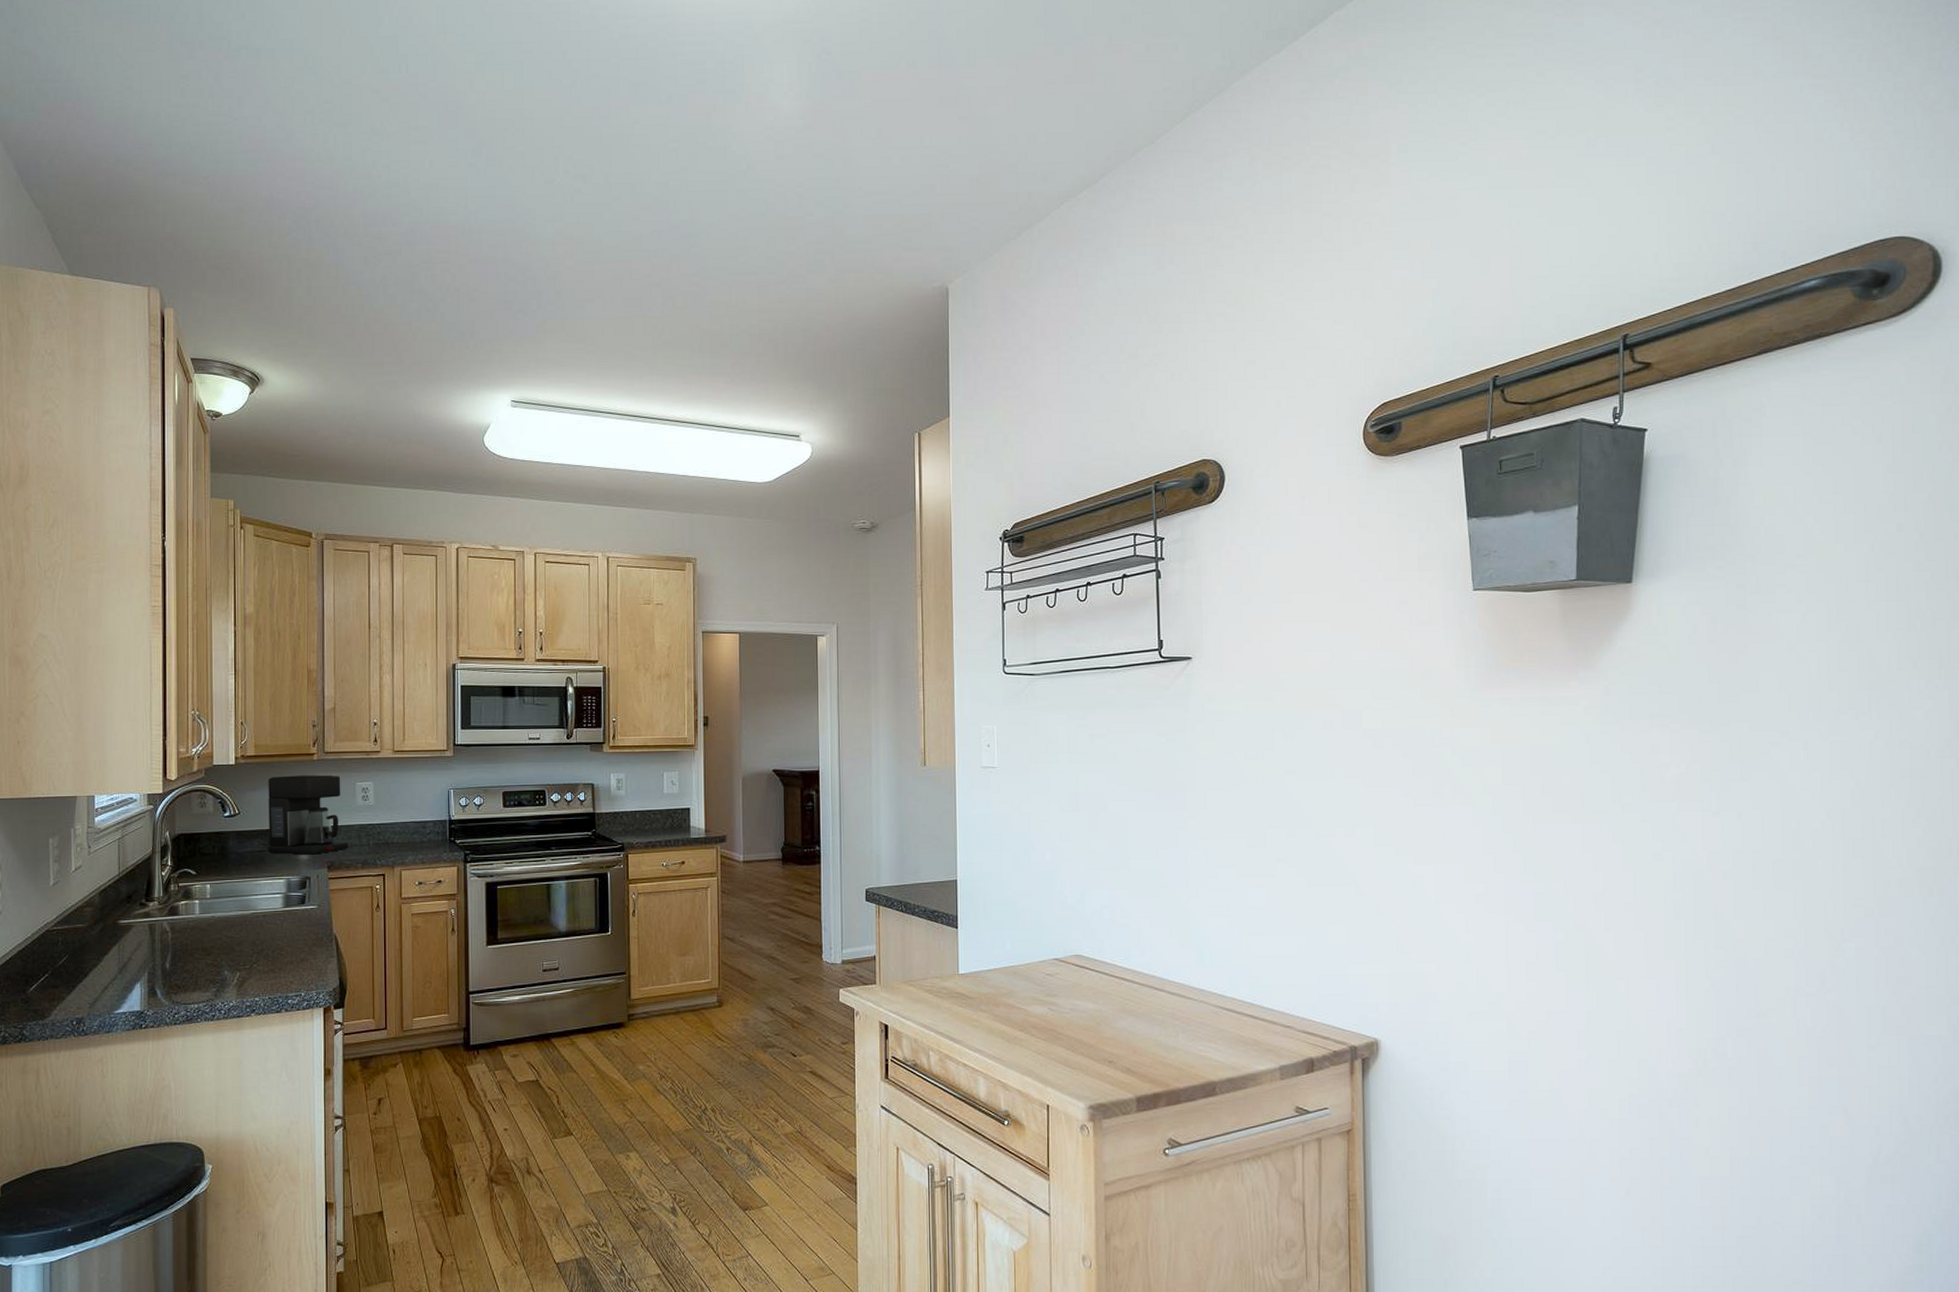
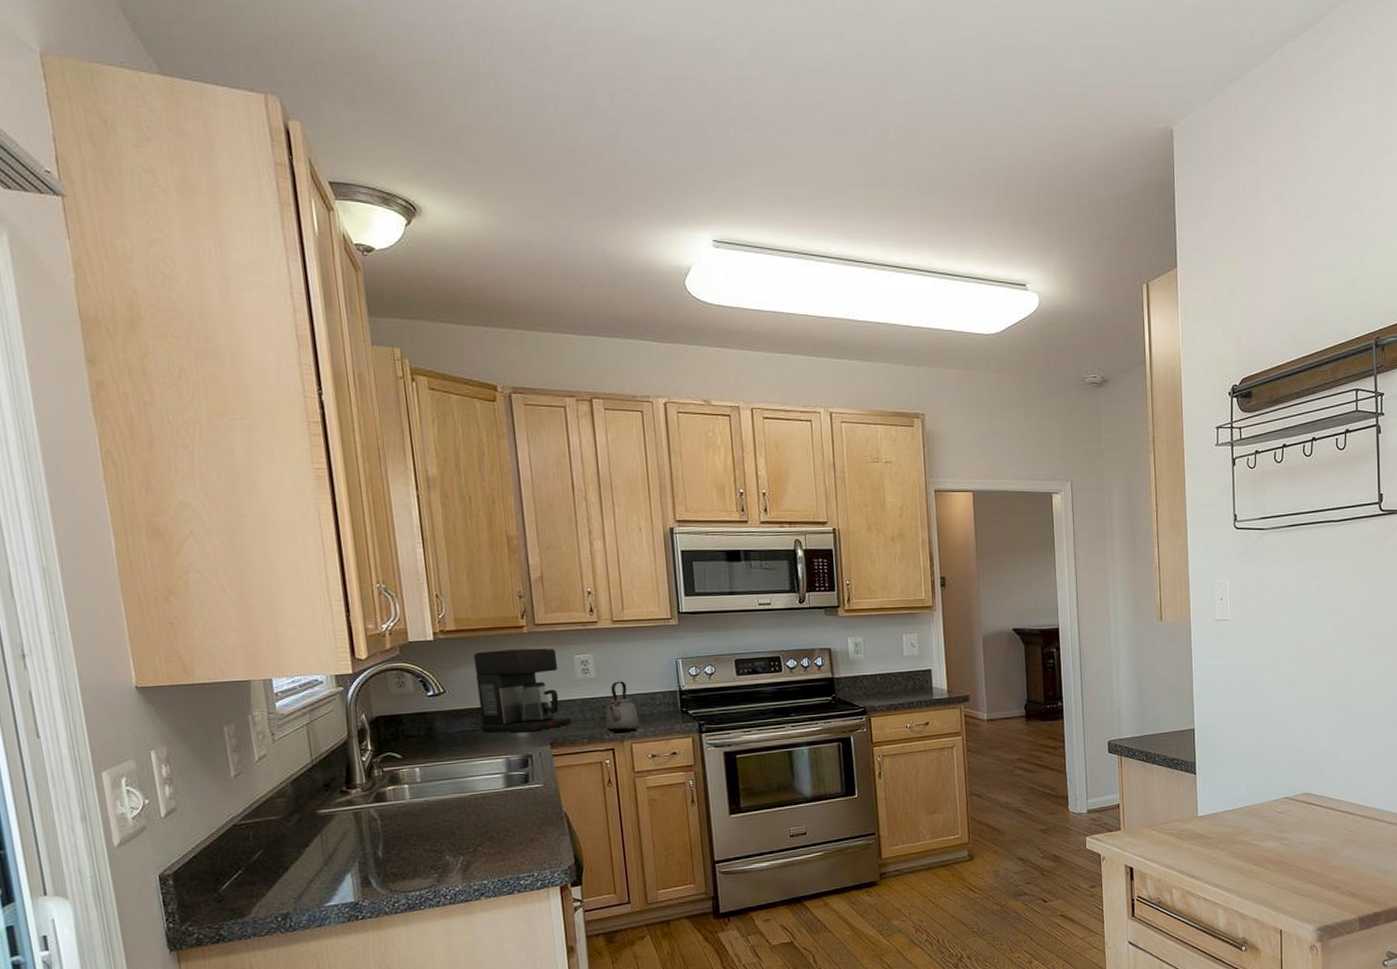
kettle: none [379,809,410,860] -> present [605,681,640,733]

